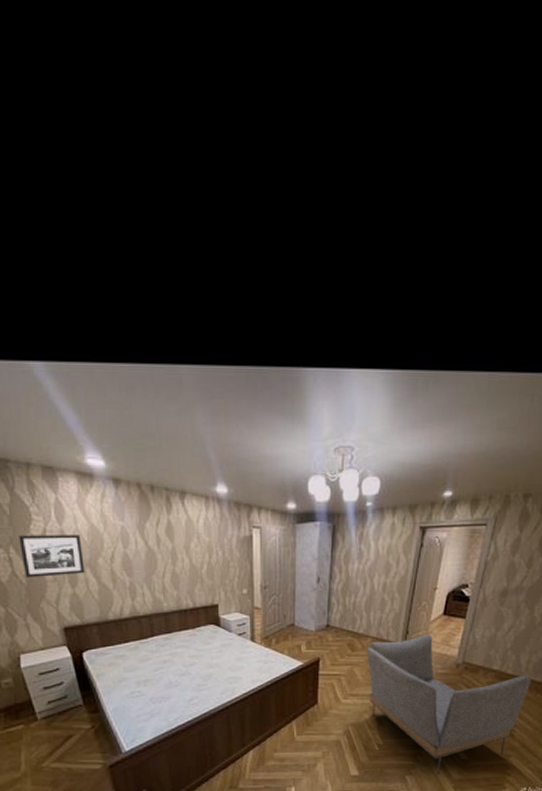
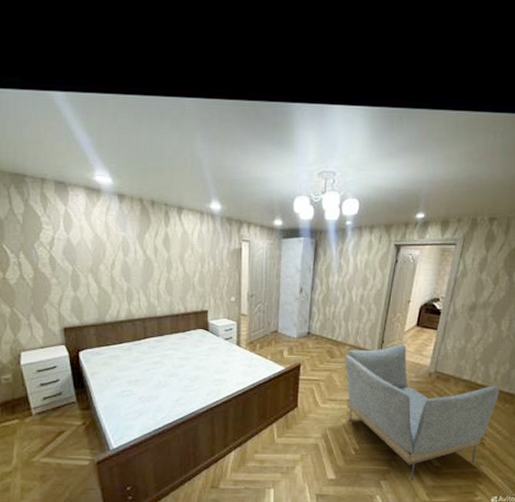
picture frame: present [18,535,85,578] -> none [29,242,87,281]

